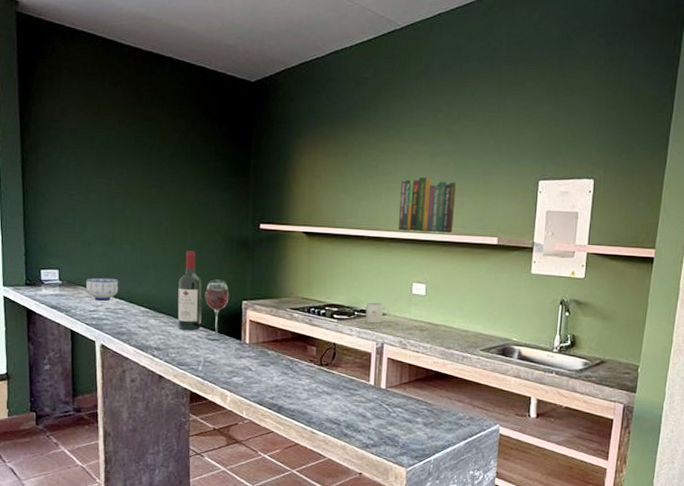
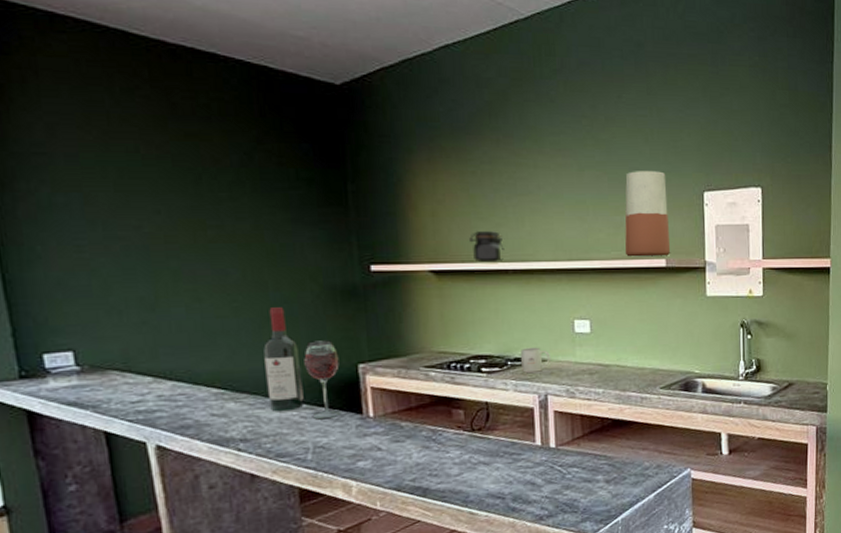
bowl: present [85,277,119,301] -> none [119,354,175,387]
jar: none [336,203,363,229] -> present [469,231,505,263]
books: present [398,177,456,234] -> none [547,195,614,260]
vase: none [463,159,507,235] -> present [625,171,670,257]

